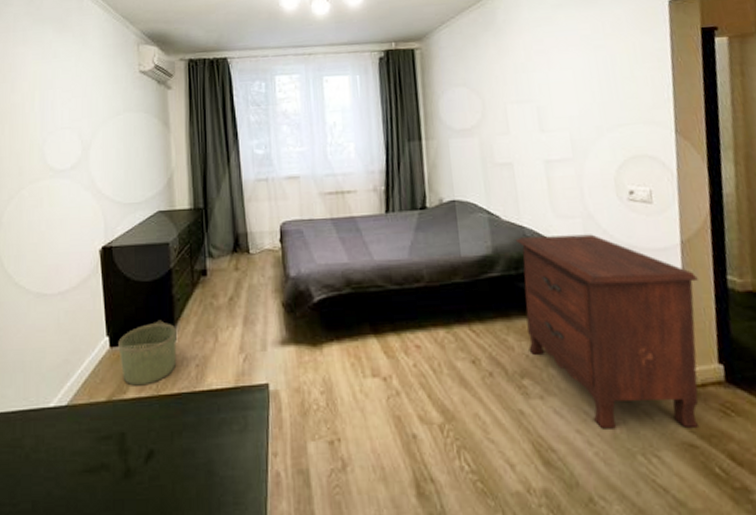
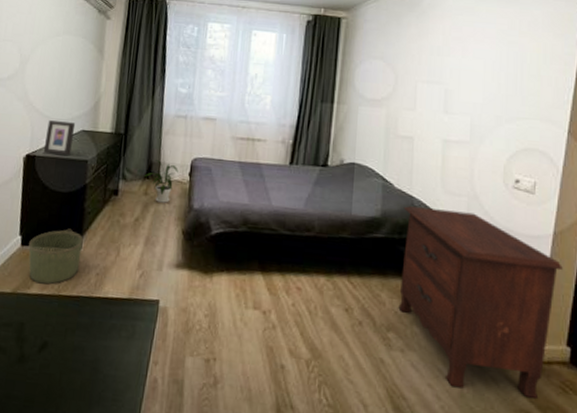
picture frame: none [119,204,151,242] -> present [43,120,76,155]
house plant: none [232,230,268,276] -> present [145,160,178,203]

